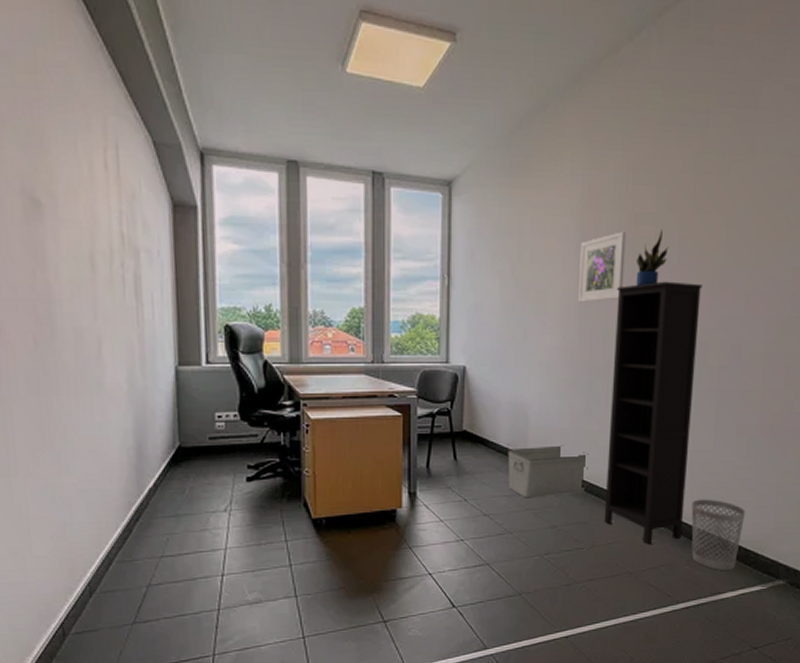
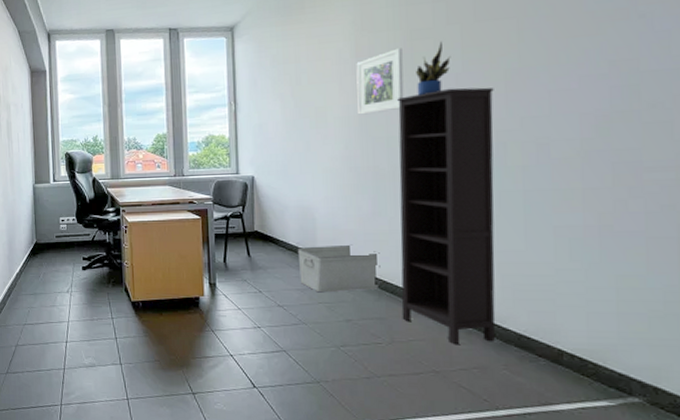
wastebasket: present [691,499,745,570] -> none [504,301,575,380]

